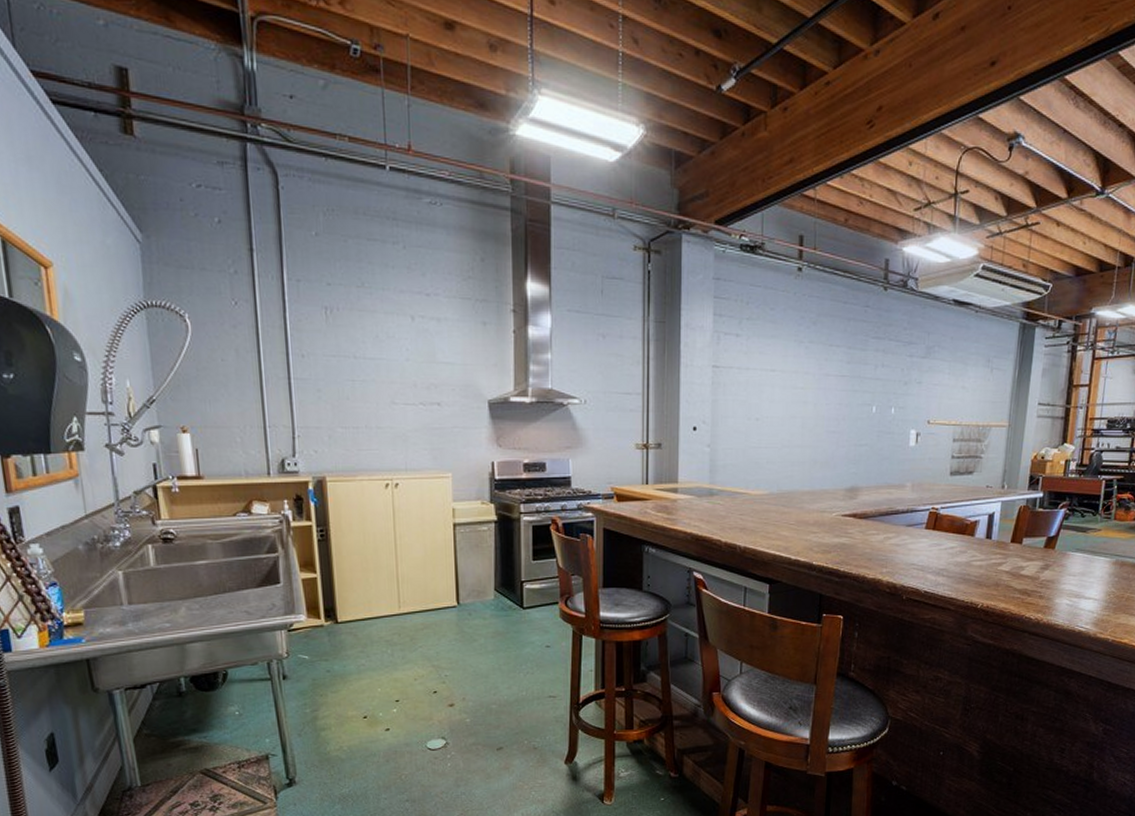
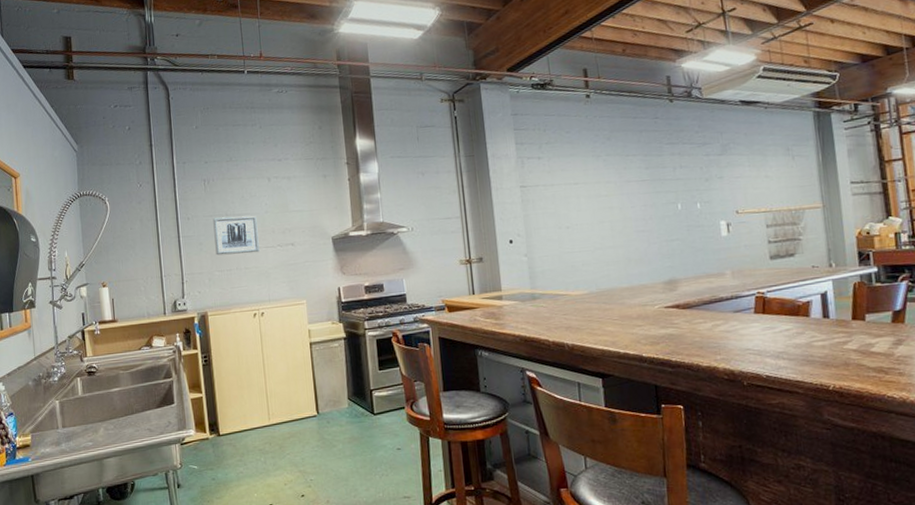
wall art: none [336,359,396,410] -> present [213,215,260,256]

